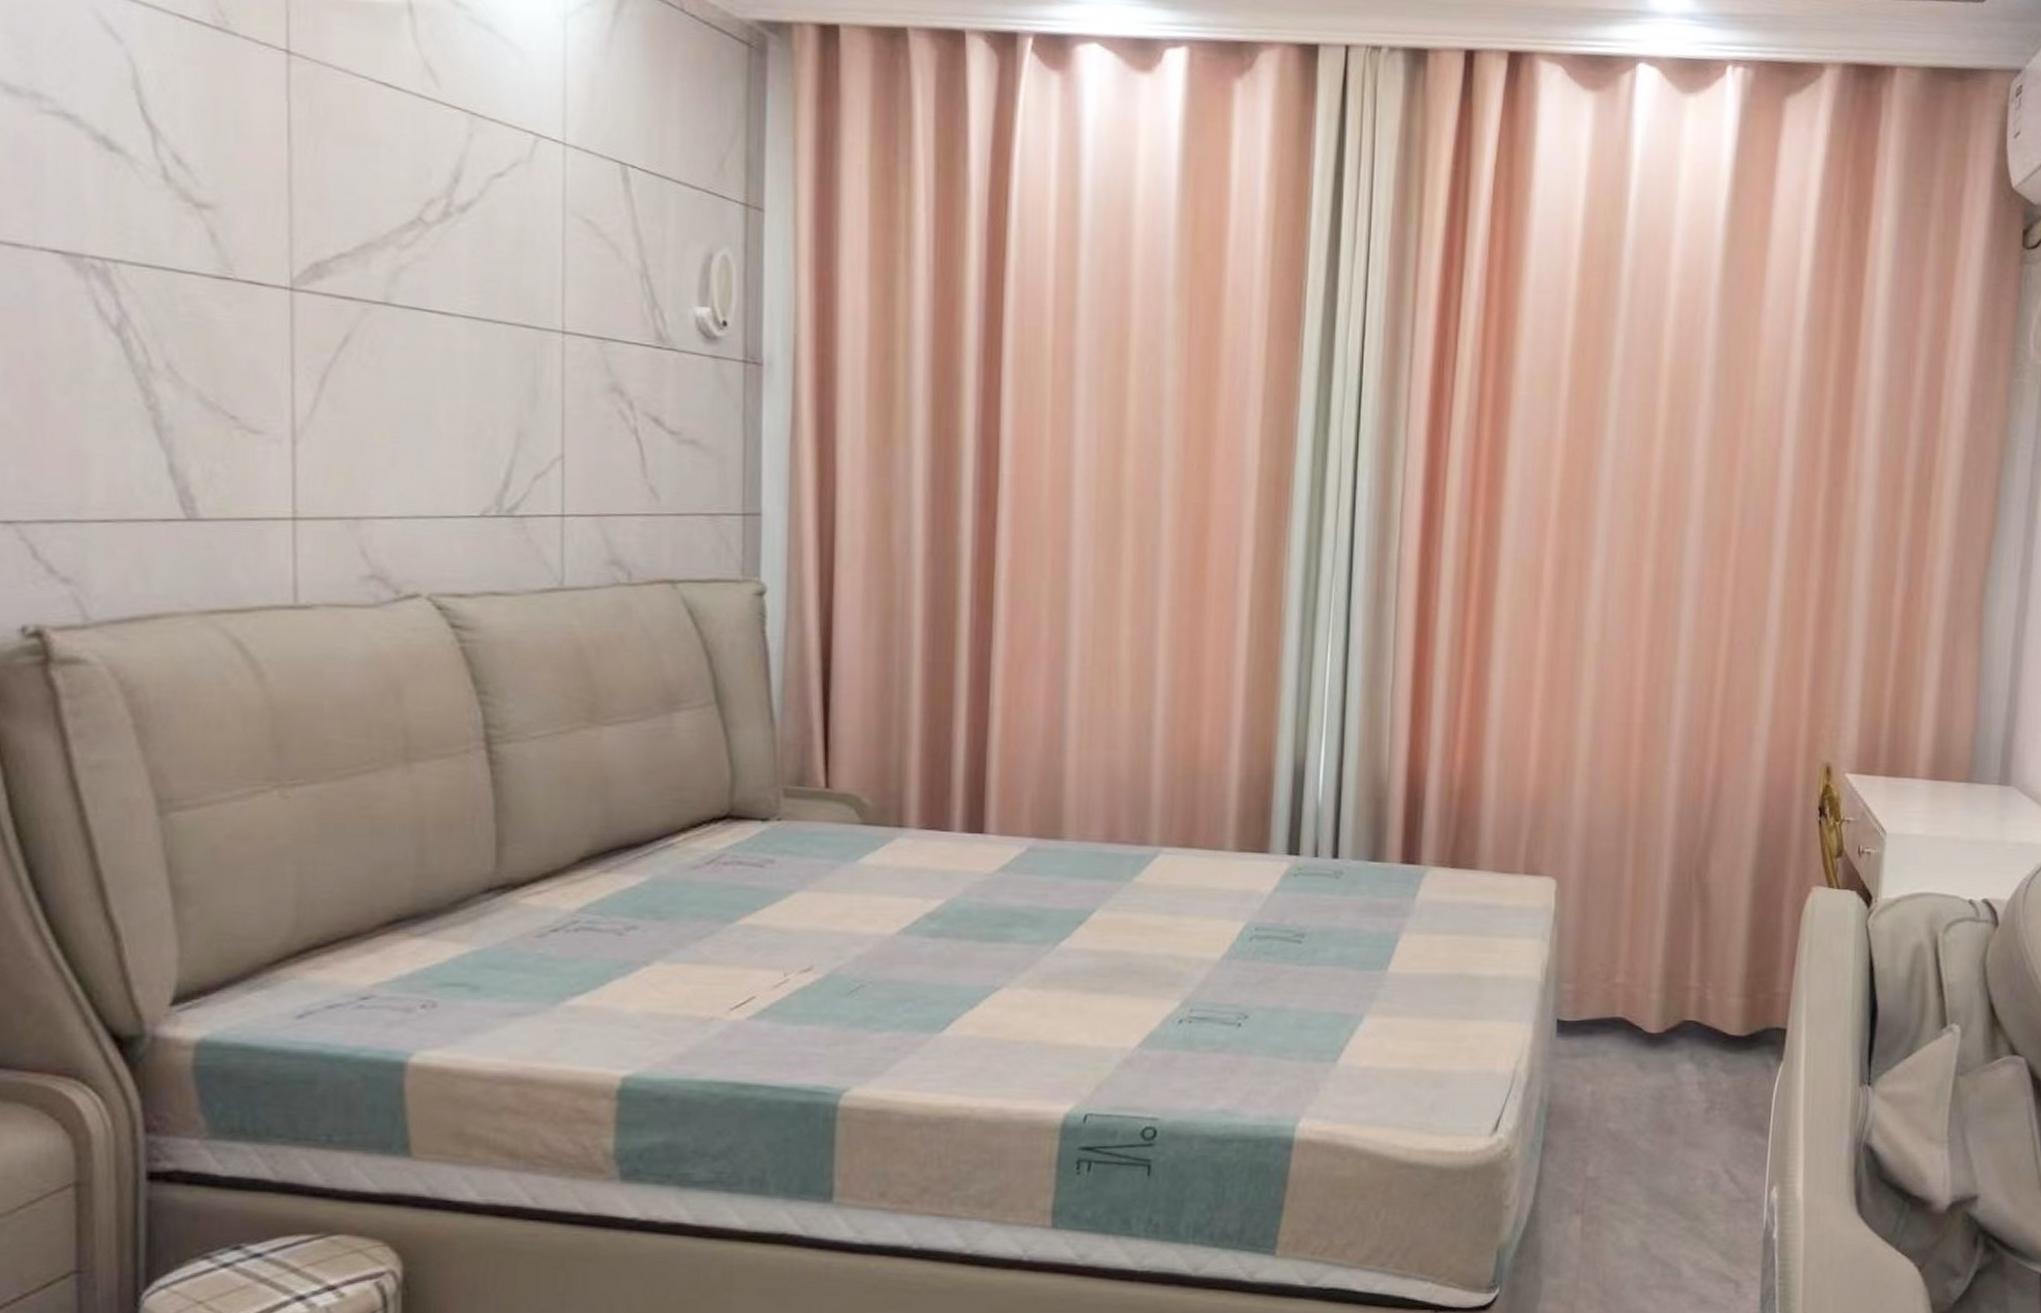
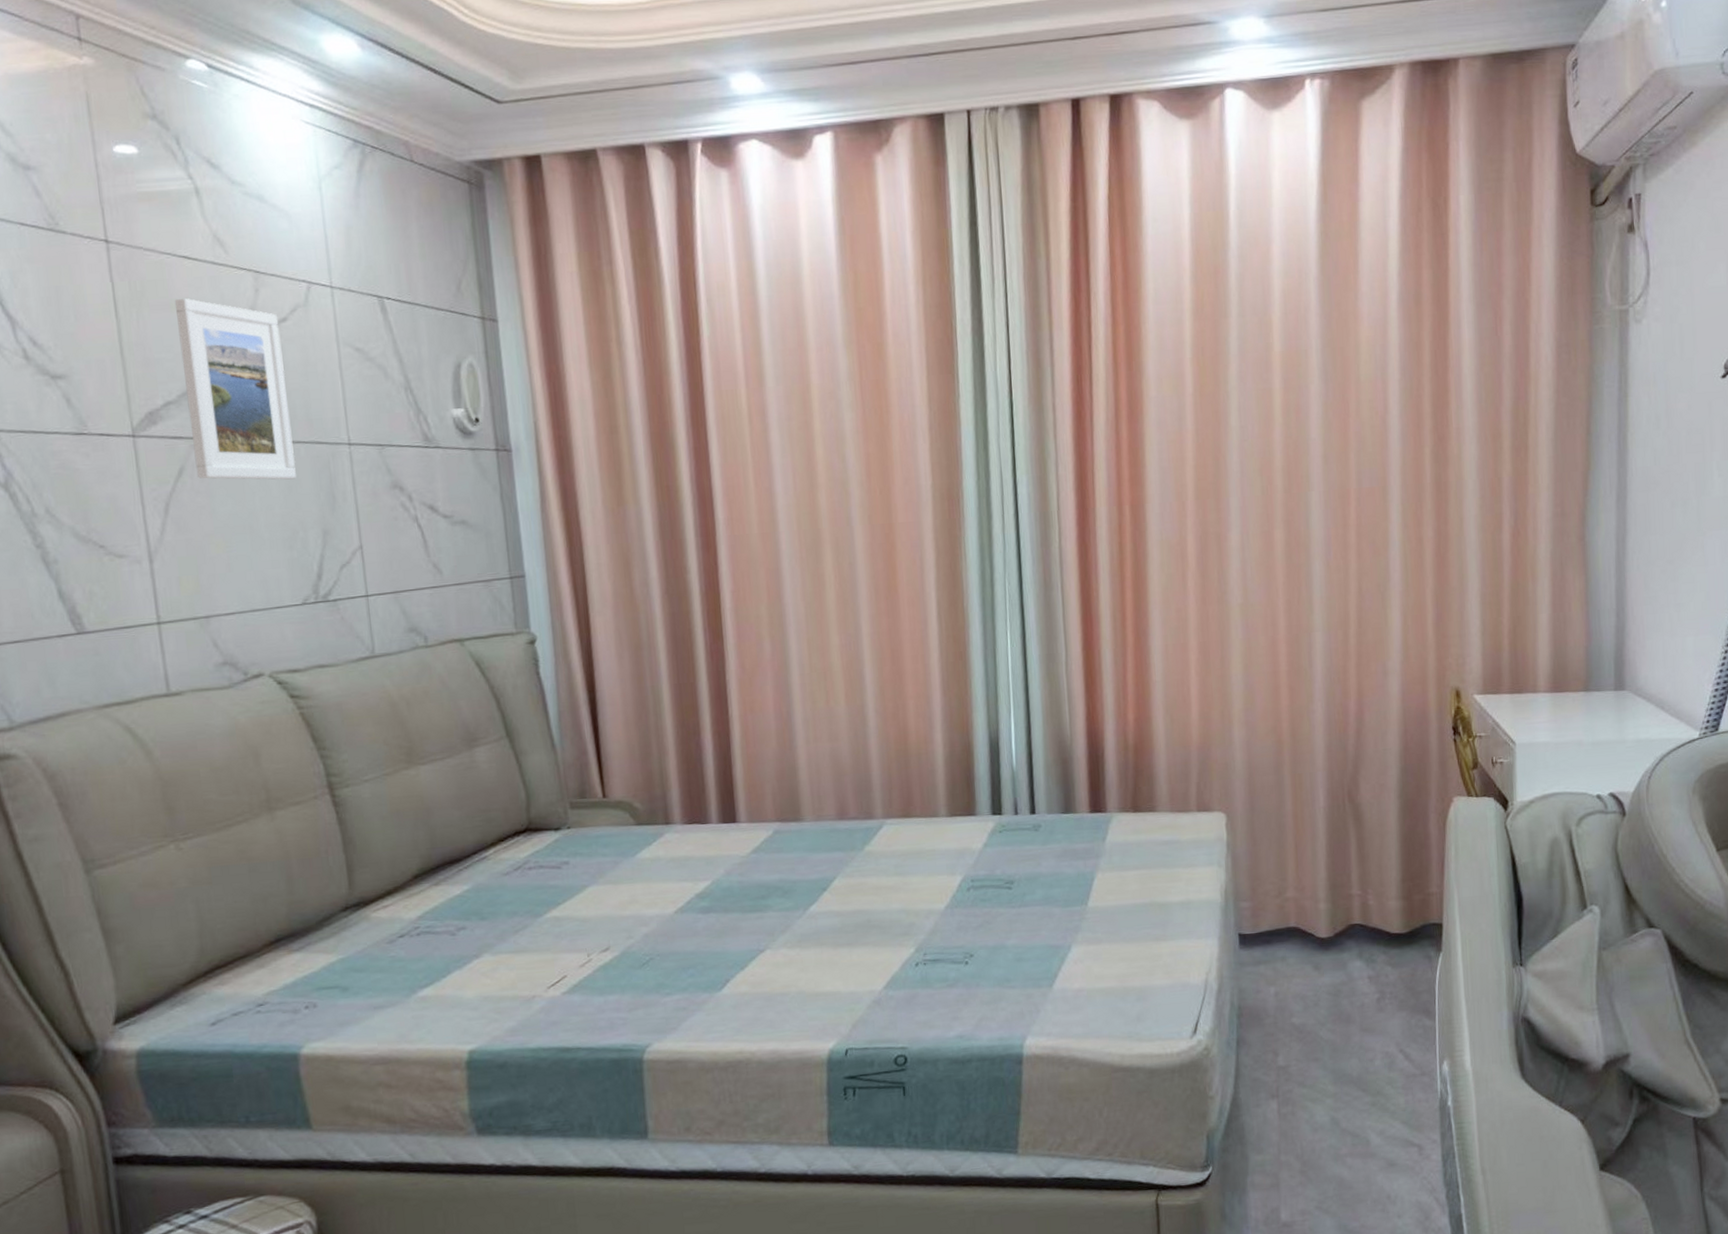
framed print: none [364,131,493,366] -> present [174,298,296,480]

